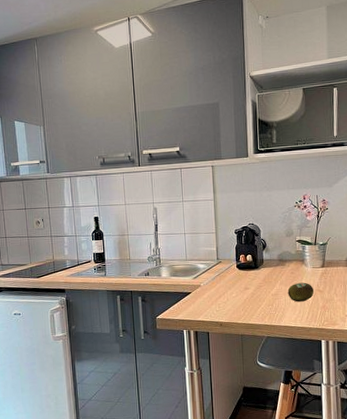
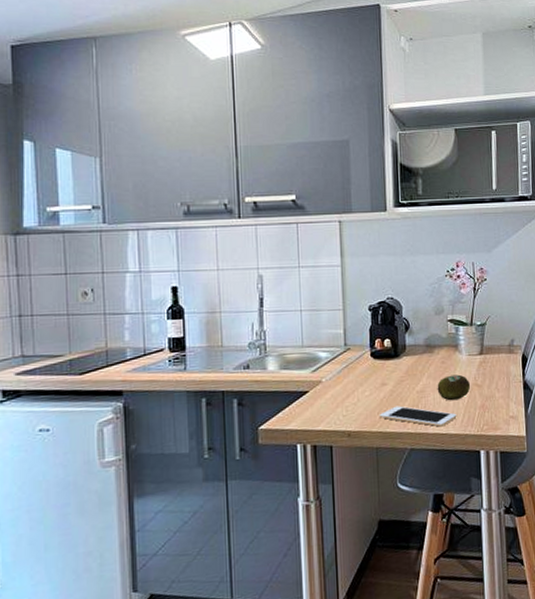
cell phone: none [243,305,303,321] -> present [379,406,457,427]

